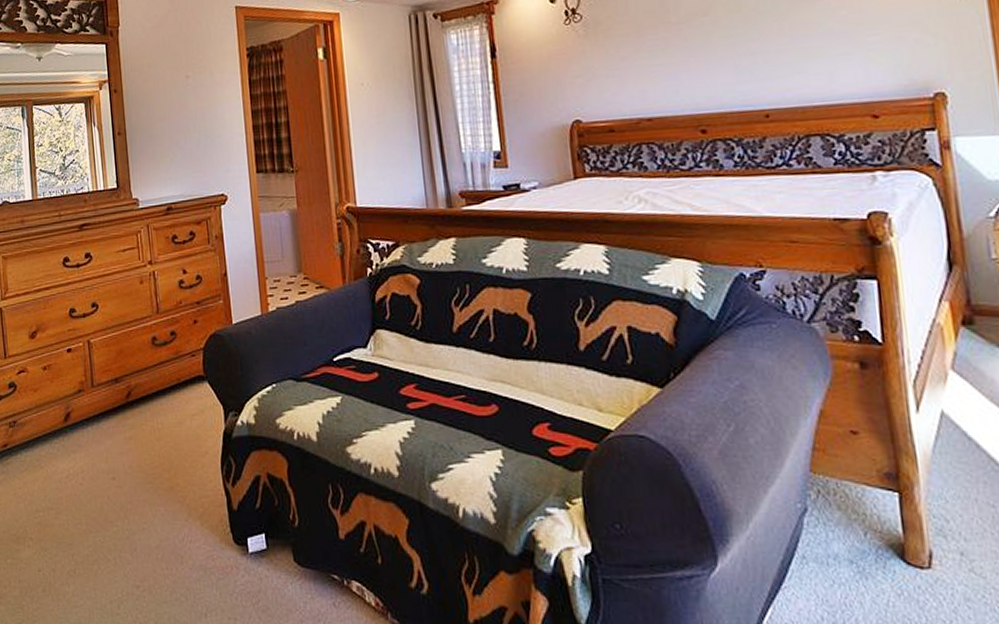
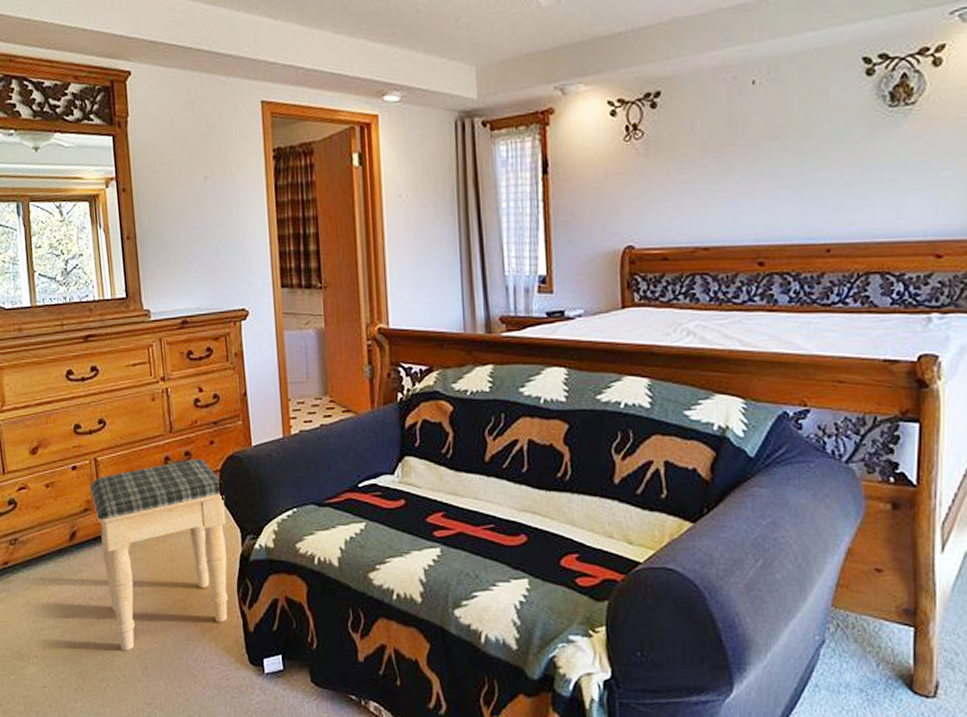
footstool: none [84,338,213,532] -> present [90,459,228,651]

